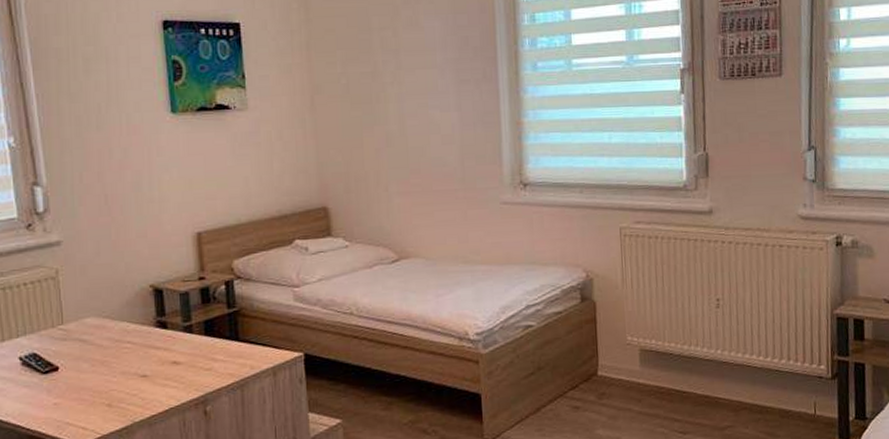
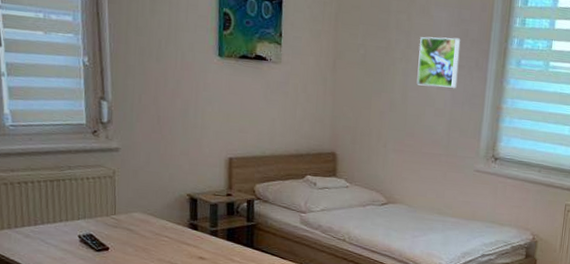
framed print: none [411,48,464,111] -> present [416,36,461,88]

